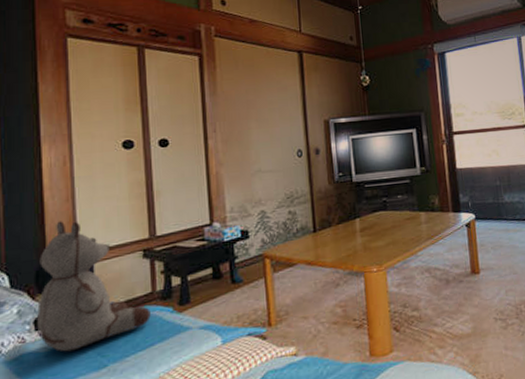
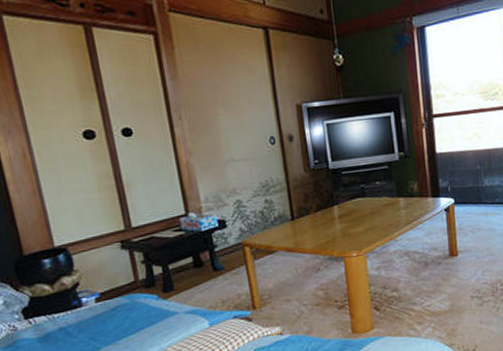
stuffed bear: present [37,221,151,352] -> none [16,214,137,338]

